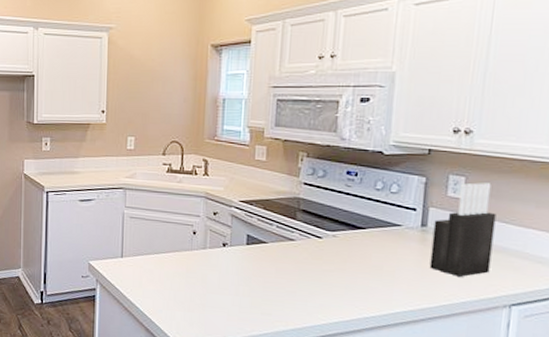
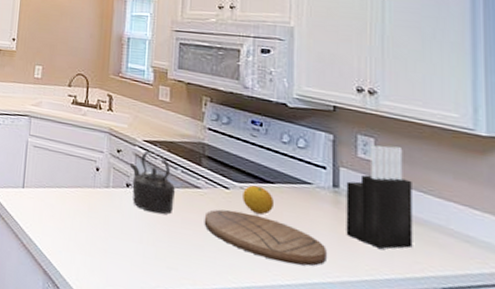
kettle: none [227,210,270,268] -> present [130,151,175,215]
cutting board: none [297,257,410,299] -> present [204,209,327,266]
fruit: none [334,232,364,258] -> present [243,185,273,215]

